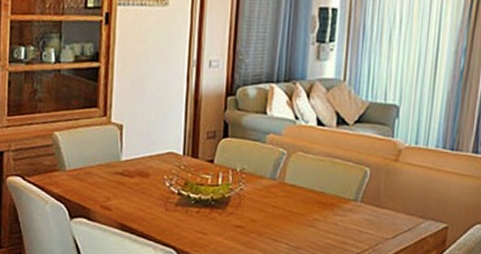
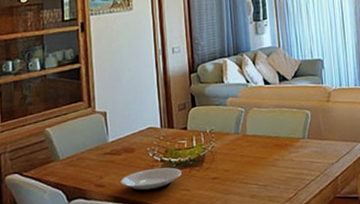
plate: none [129,200,200,227] -> present [120,167,182,192]

